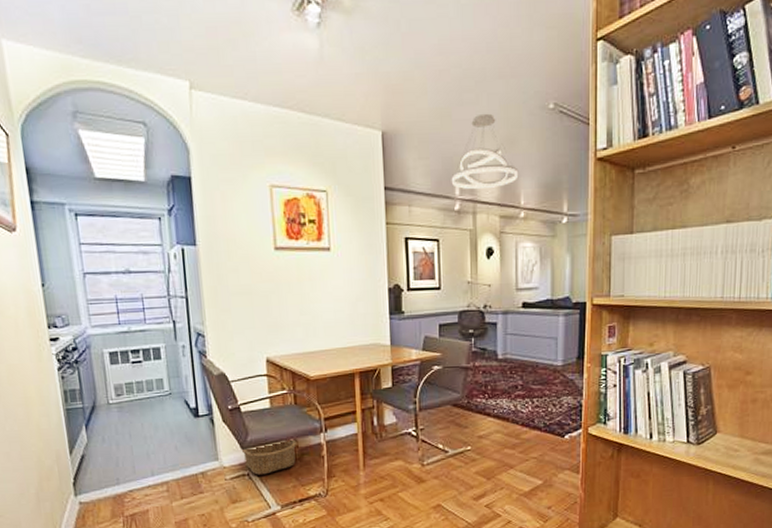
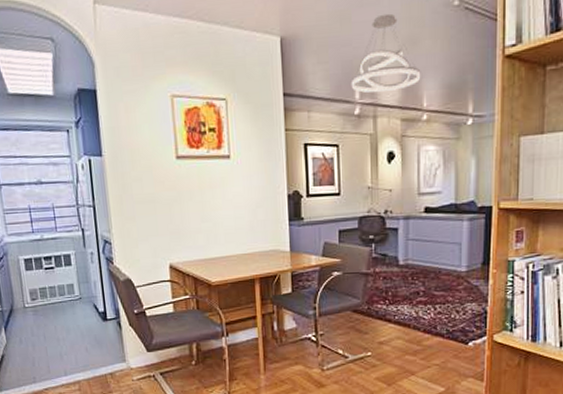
basket: present [241,439,297,475] -> none [147,343,200,377]

